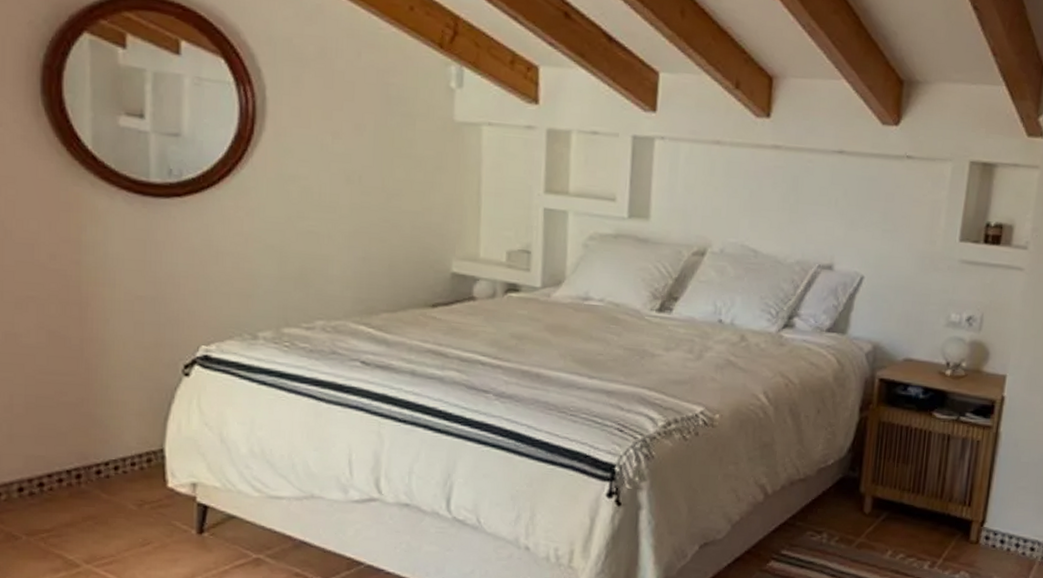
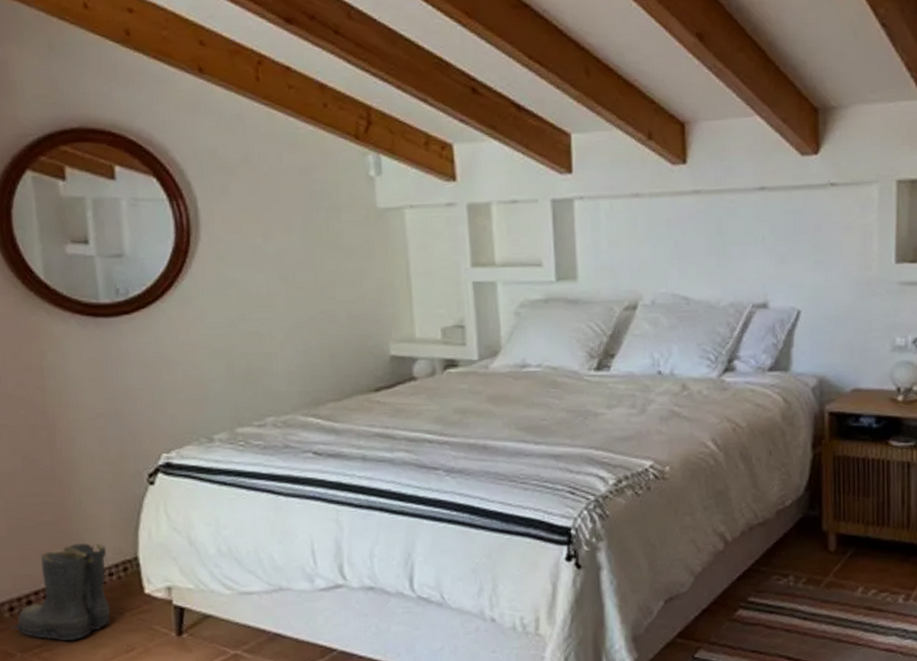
boots: none [19,428,131,529] -> present [12,543,111,641]

